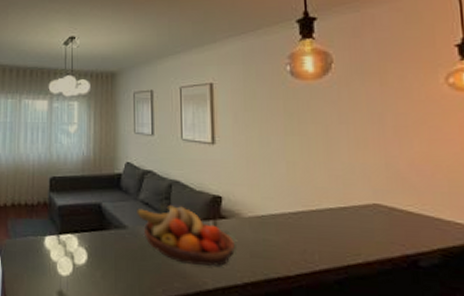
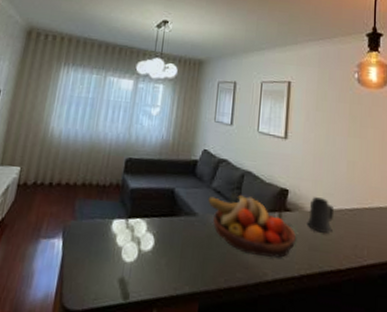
mug: none [245,202,277,239] -> present [306,197,335,234]

